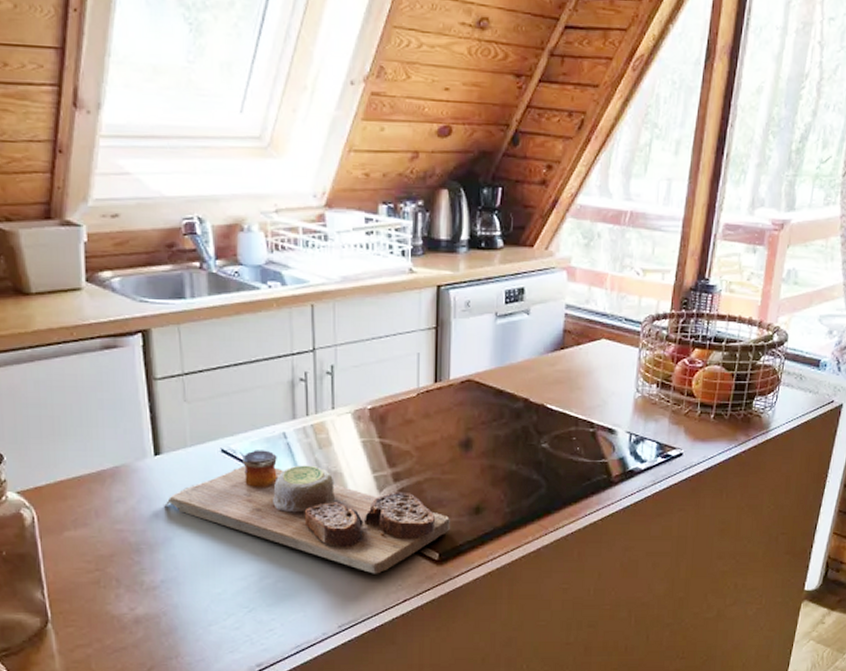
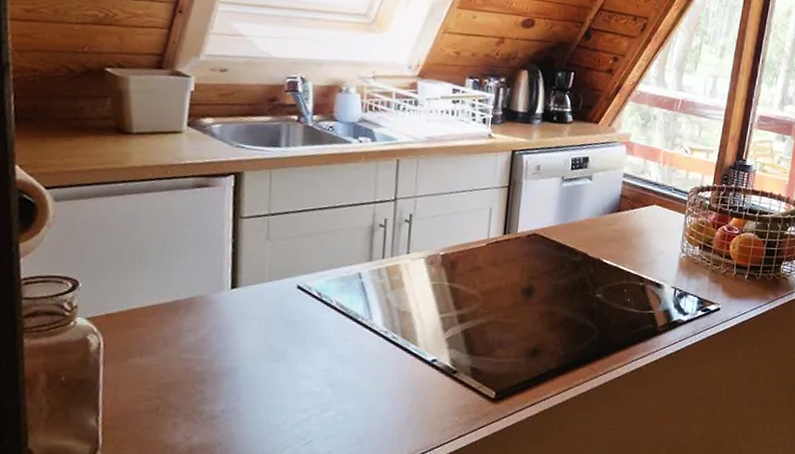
cutting board: present [164,450,450,574] -> none [234,288,509,410]

